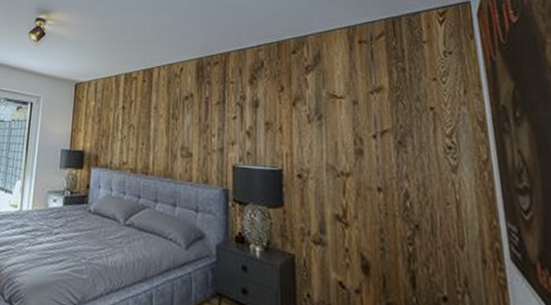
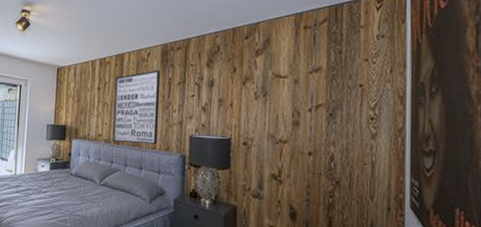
wall art: none [140,87,196,176] -> present [113,69,161,145]

